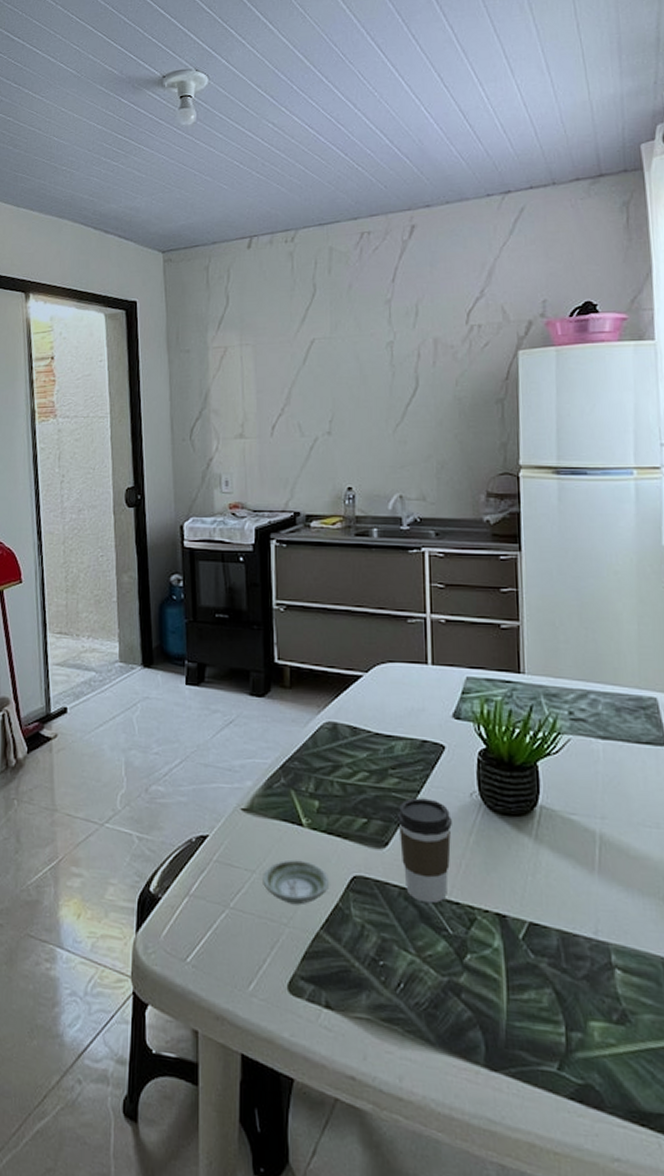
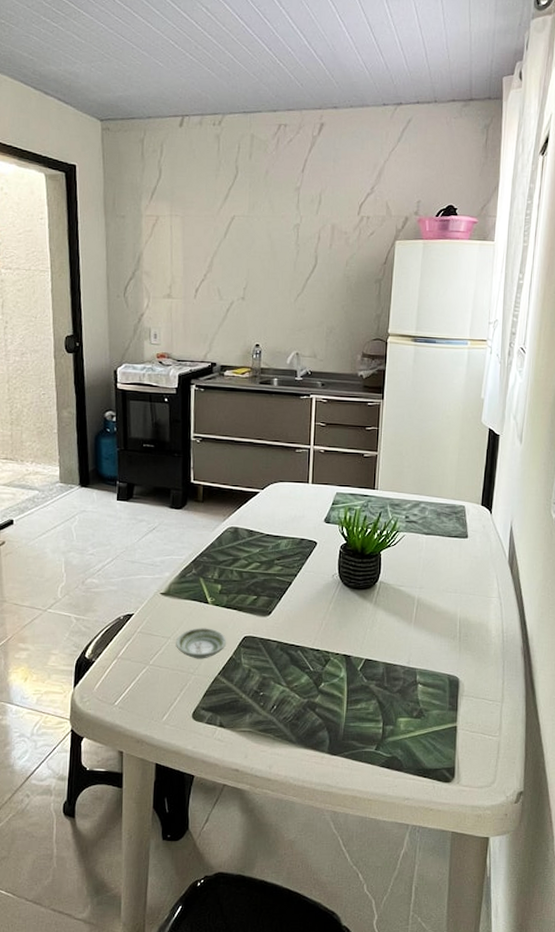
coffee cup: present [398,798,452,904] -> none [279,579,318,652]

